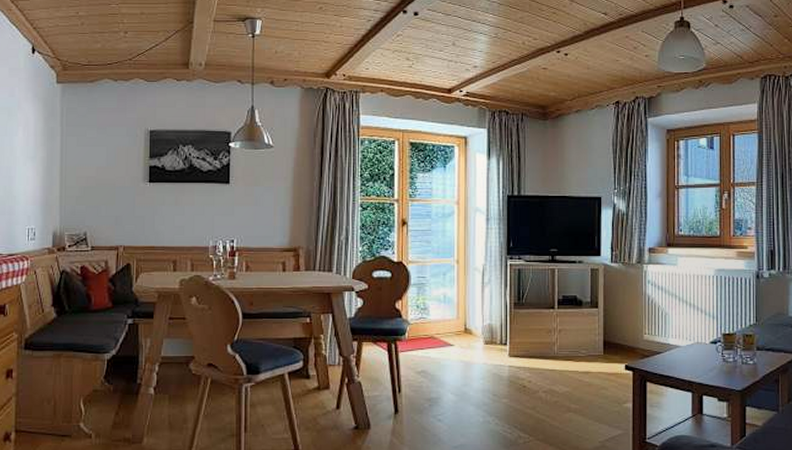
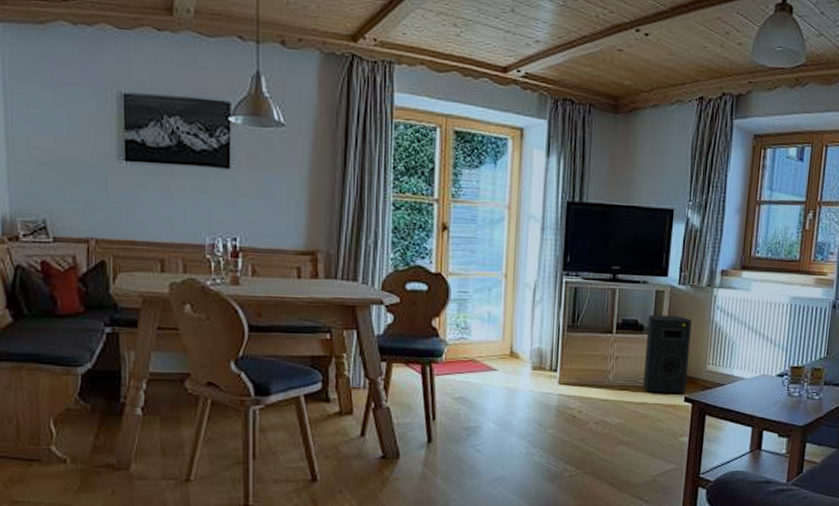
speaker: none [586,290,626,362] -> present [643,314,692,393]

